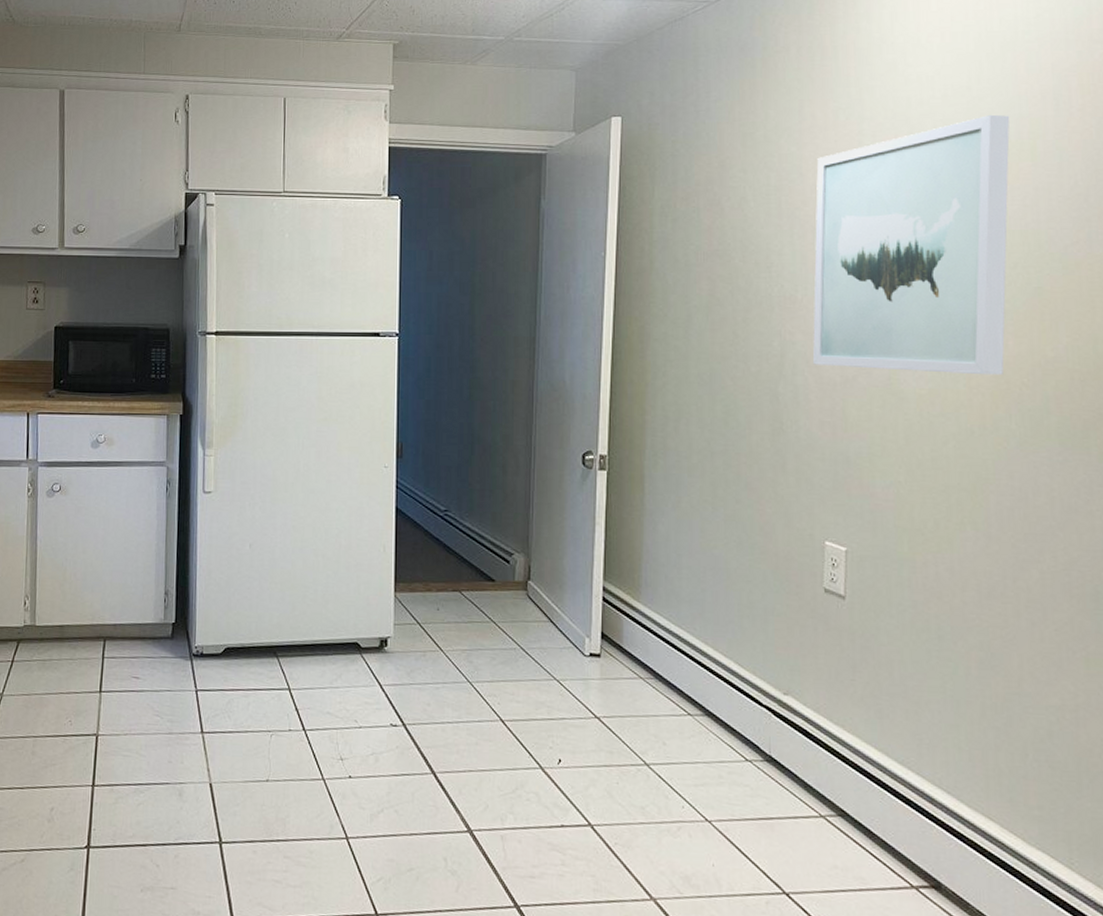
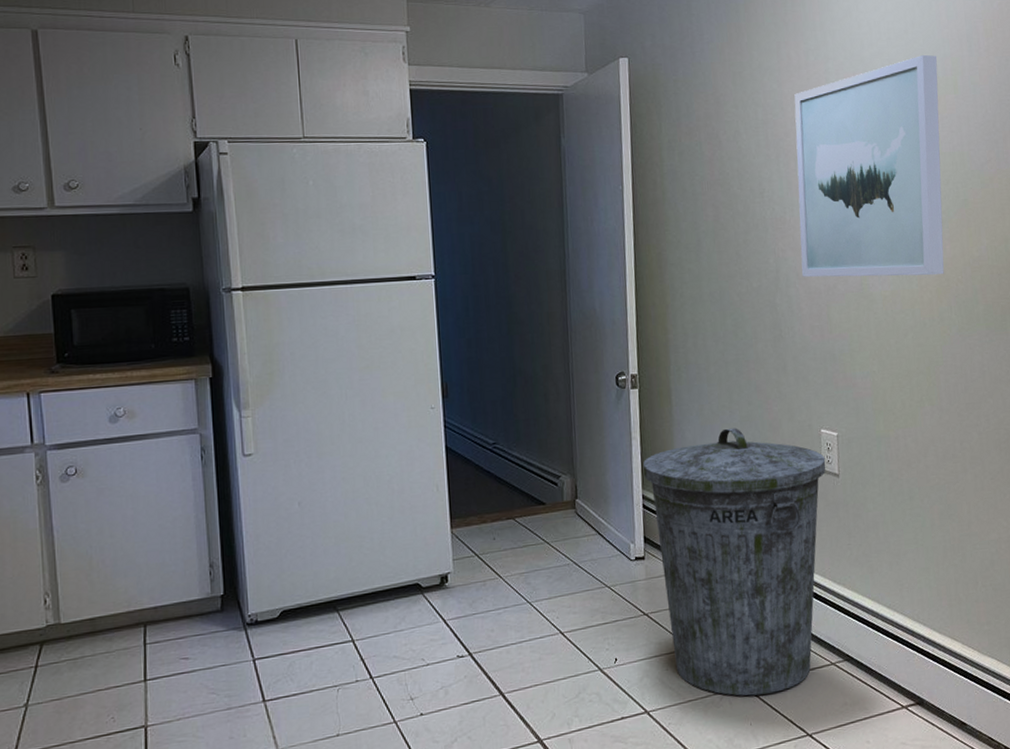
trash can: none [606,526,829,836] -> present [642,428,826,696]

